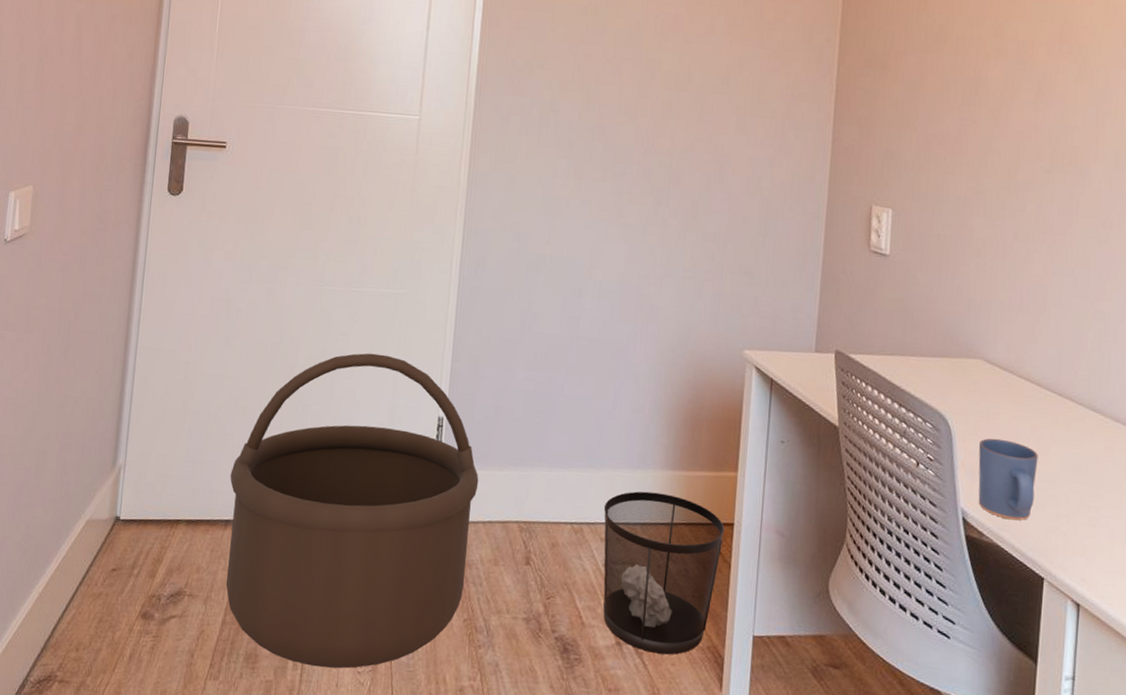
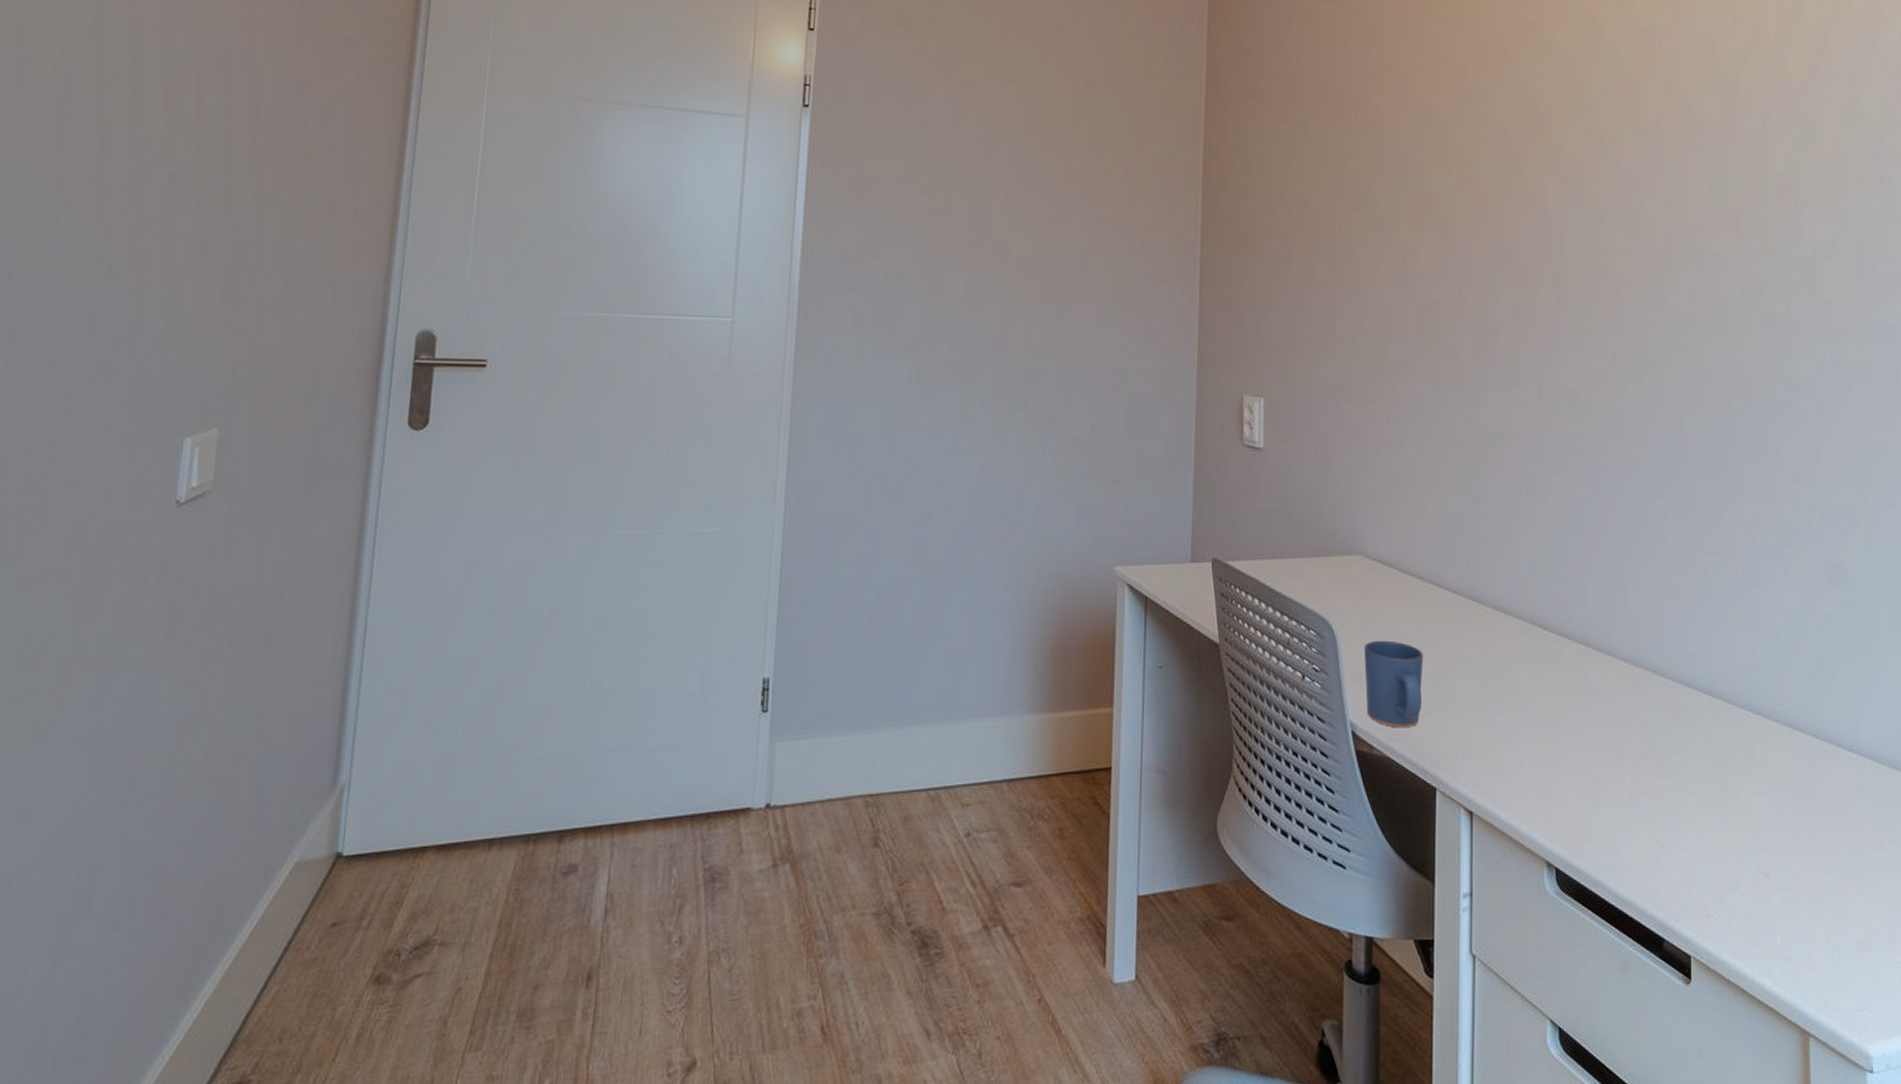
basket: present [226,353,479,669] -> none [491,608,815,1013]
waste bin: present [603,491,725,655] -> none [964,741,1101,933]

